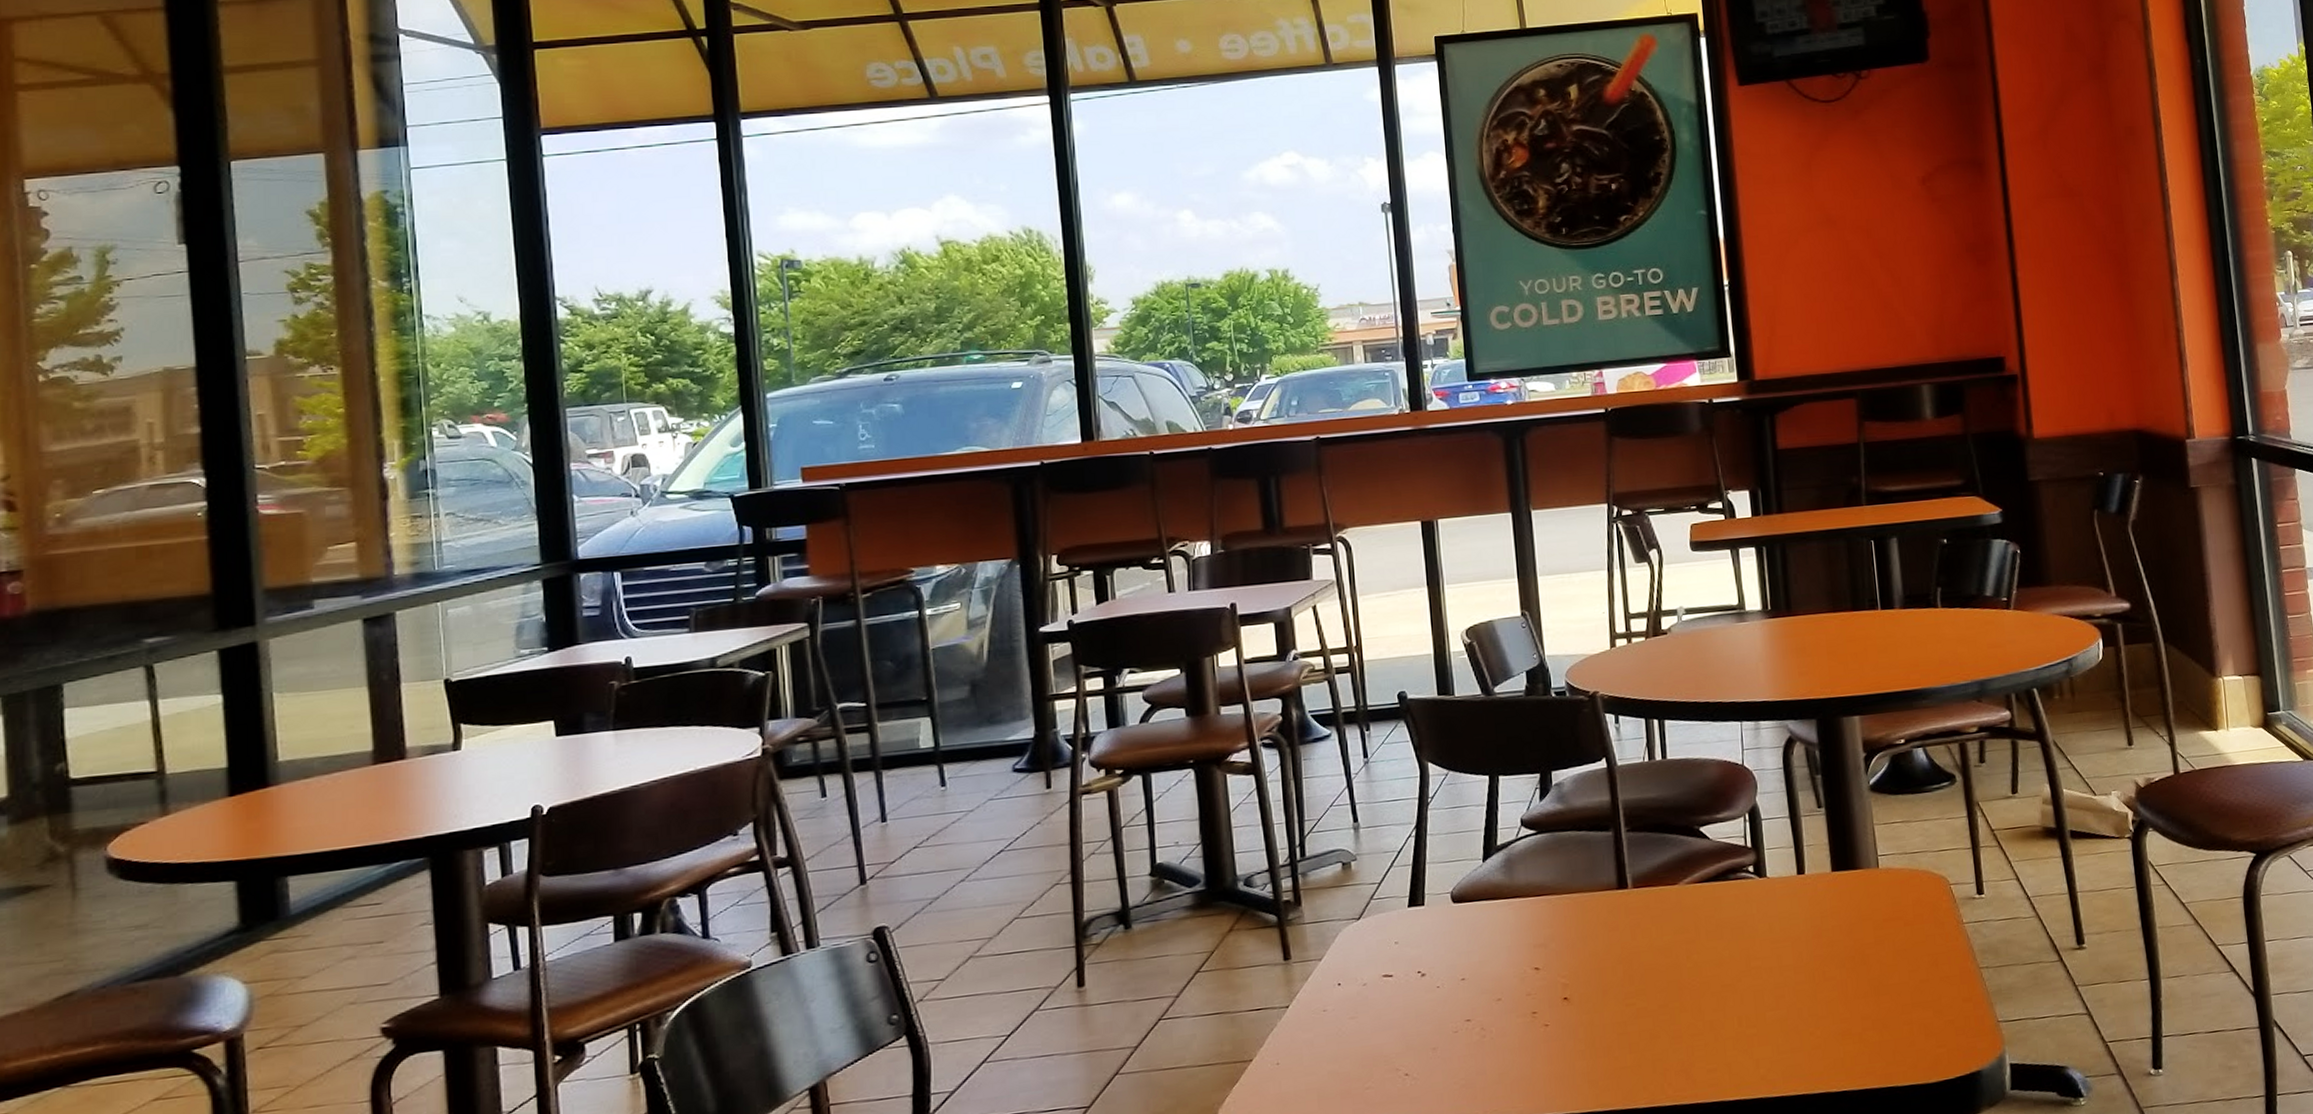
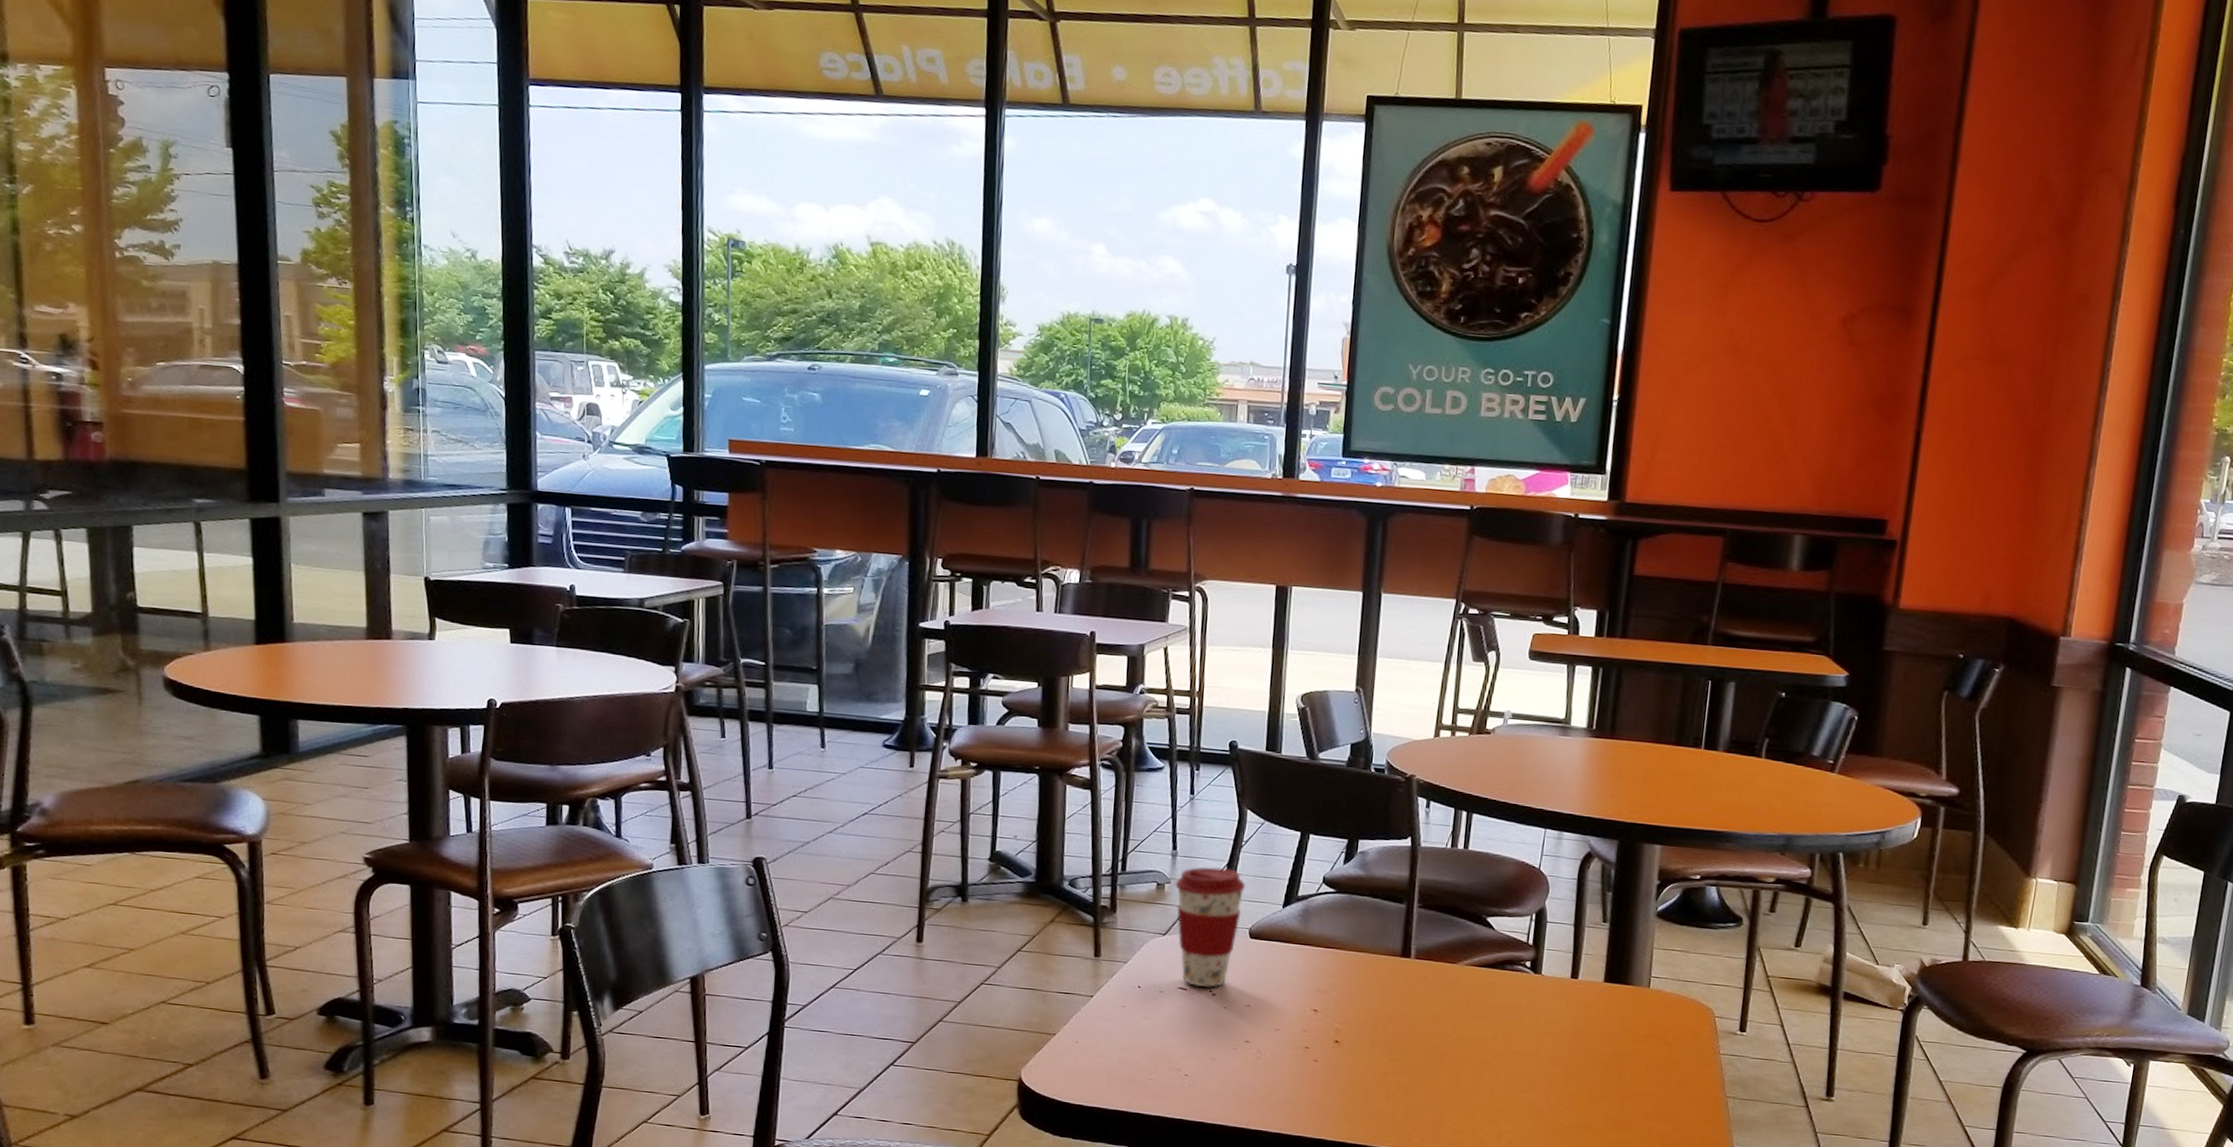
coffee cup: none [1362,831,1439,971] -> present [1175,867,1245,988]

